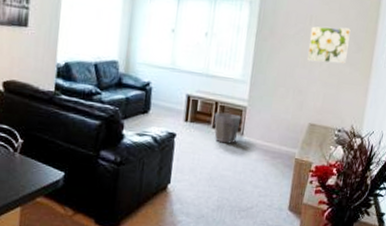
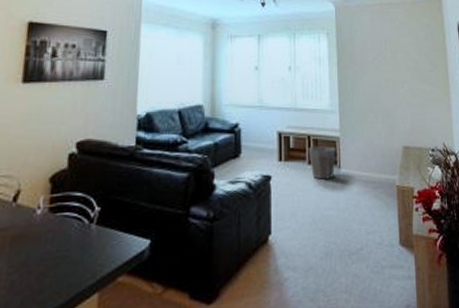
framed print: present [307,26,351,64] -> none [387,49,426,84]

